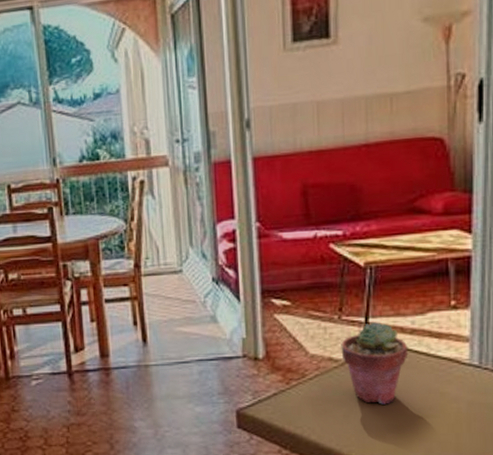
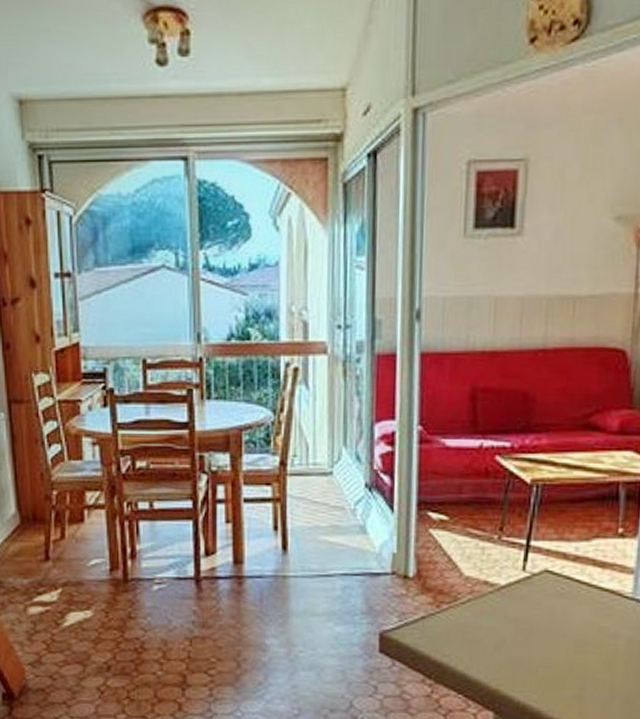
potted succulent: present [341,322,409,405] -> none [498,545,570,636]

